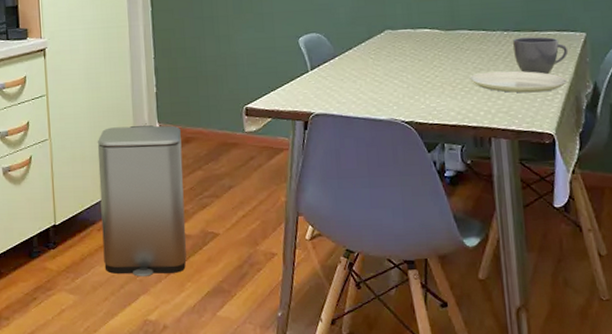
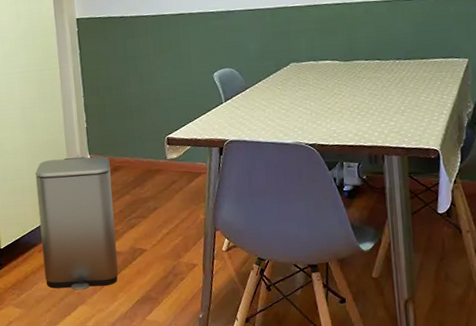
plate: present [469,70,567,93] -> none [365,94,451,115]
cup: present [512,36,569,75] -> none [403,63,453,98]

